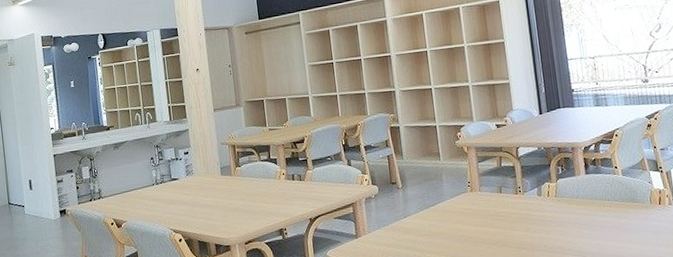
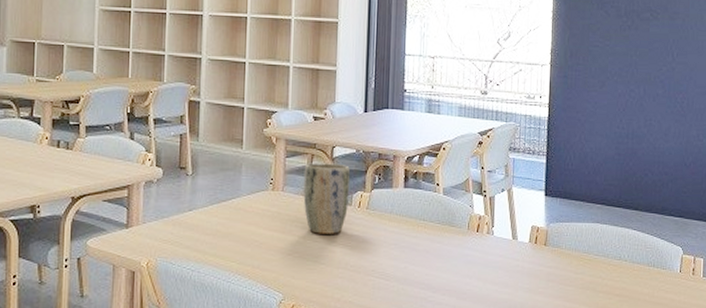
plant pot: none [495,161,539,224] -> present [303,163,351,234]

